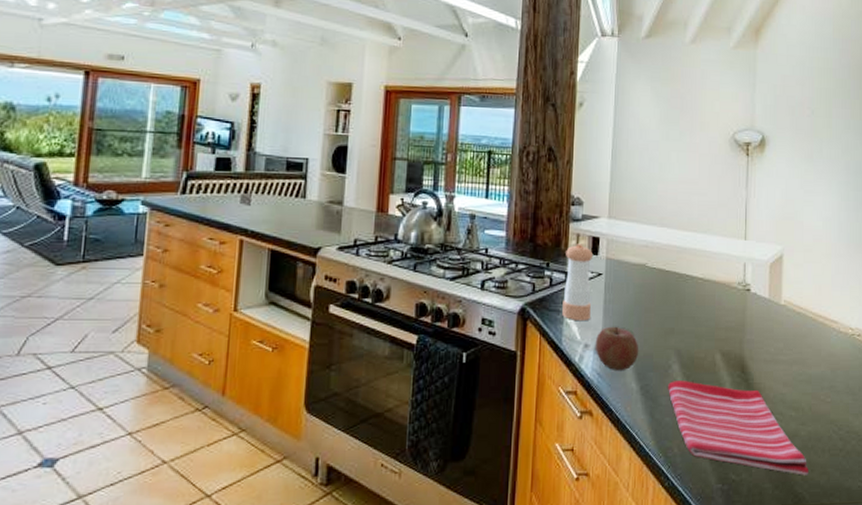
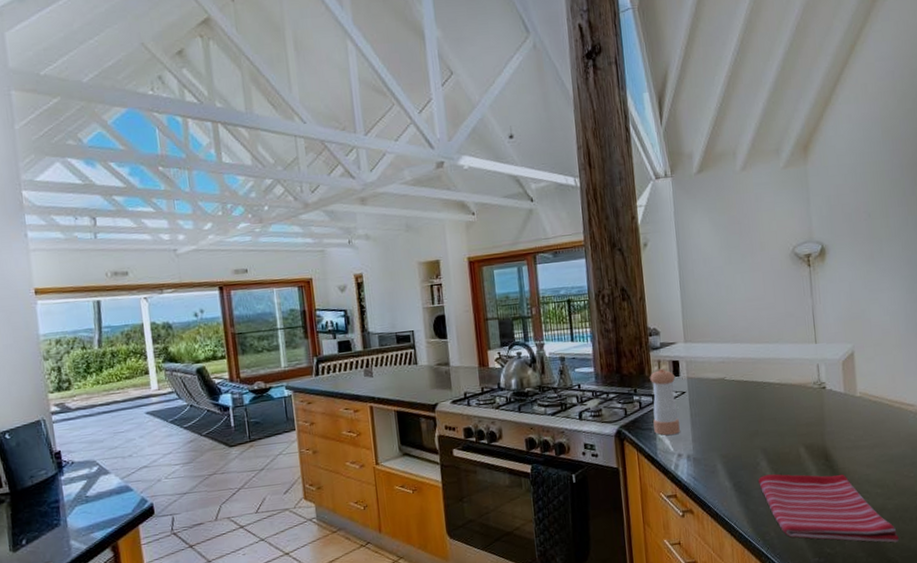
apple: present [595,326,639,370] -> none [687,435,729,473]

